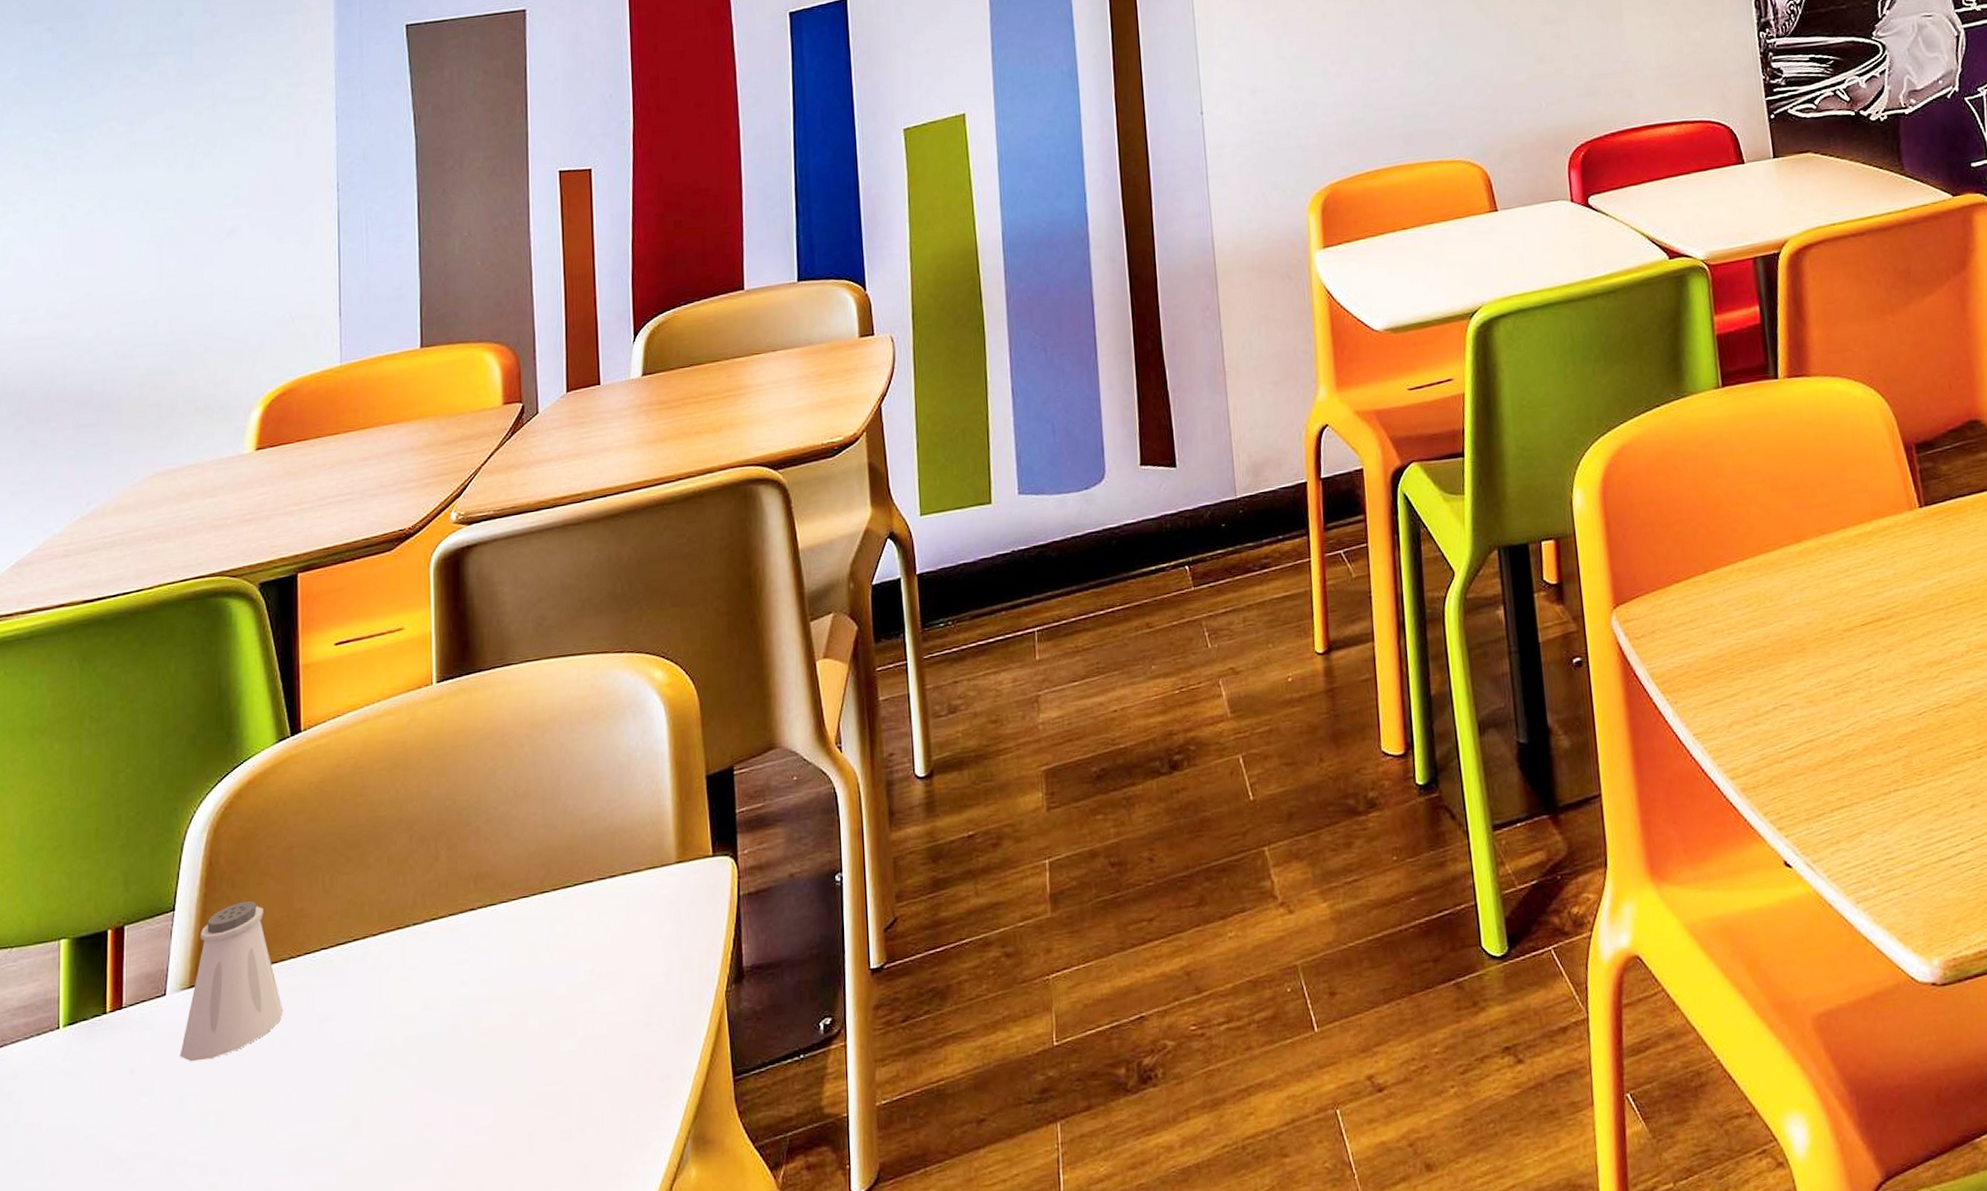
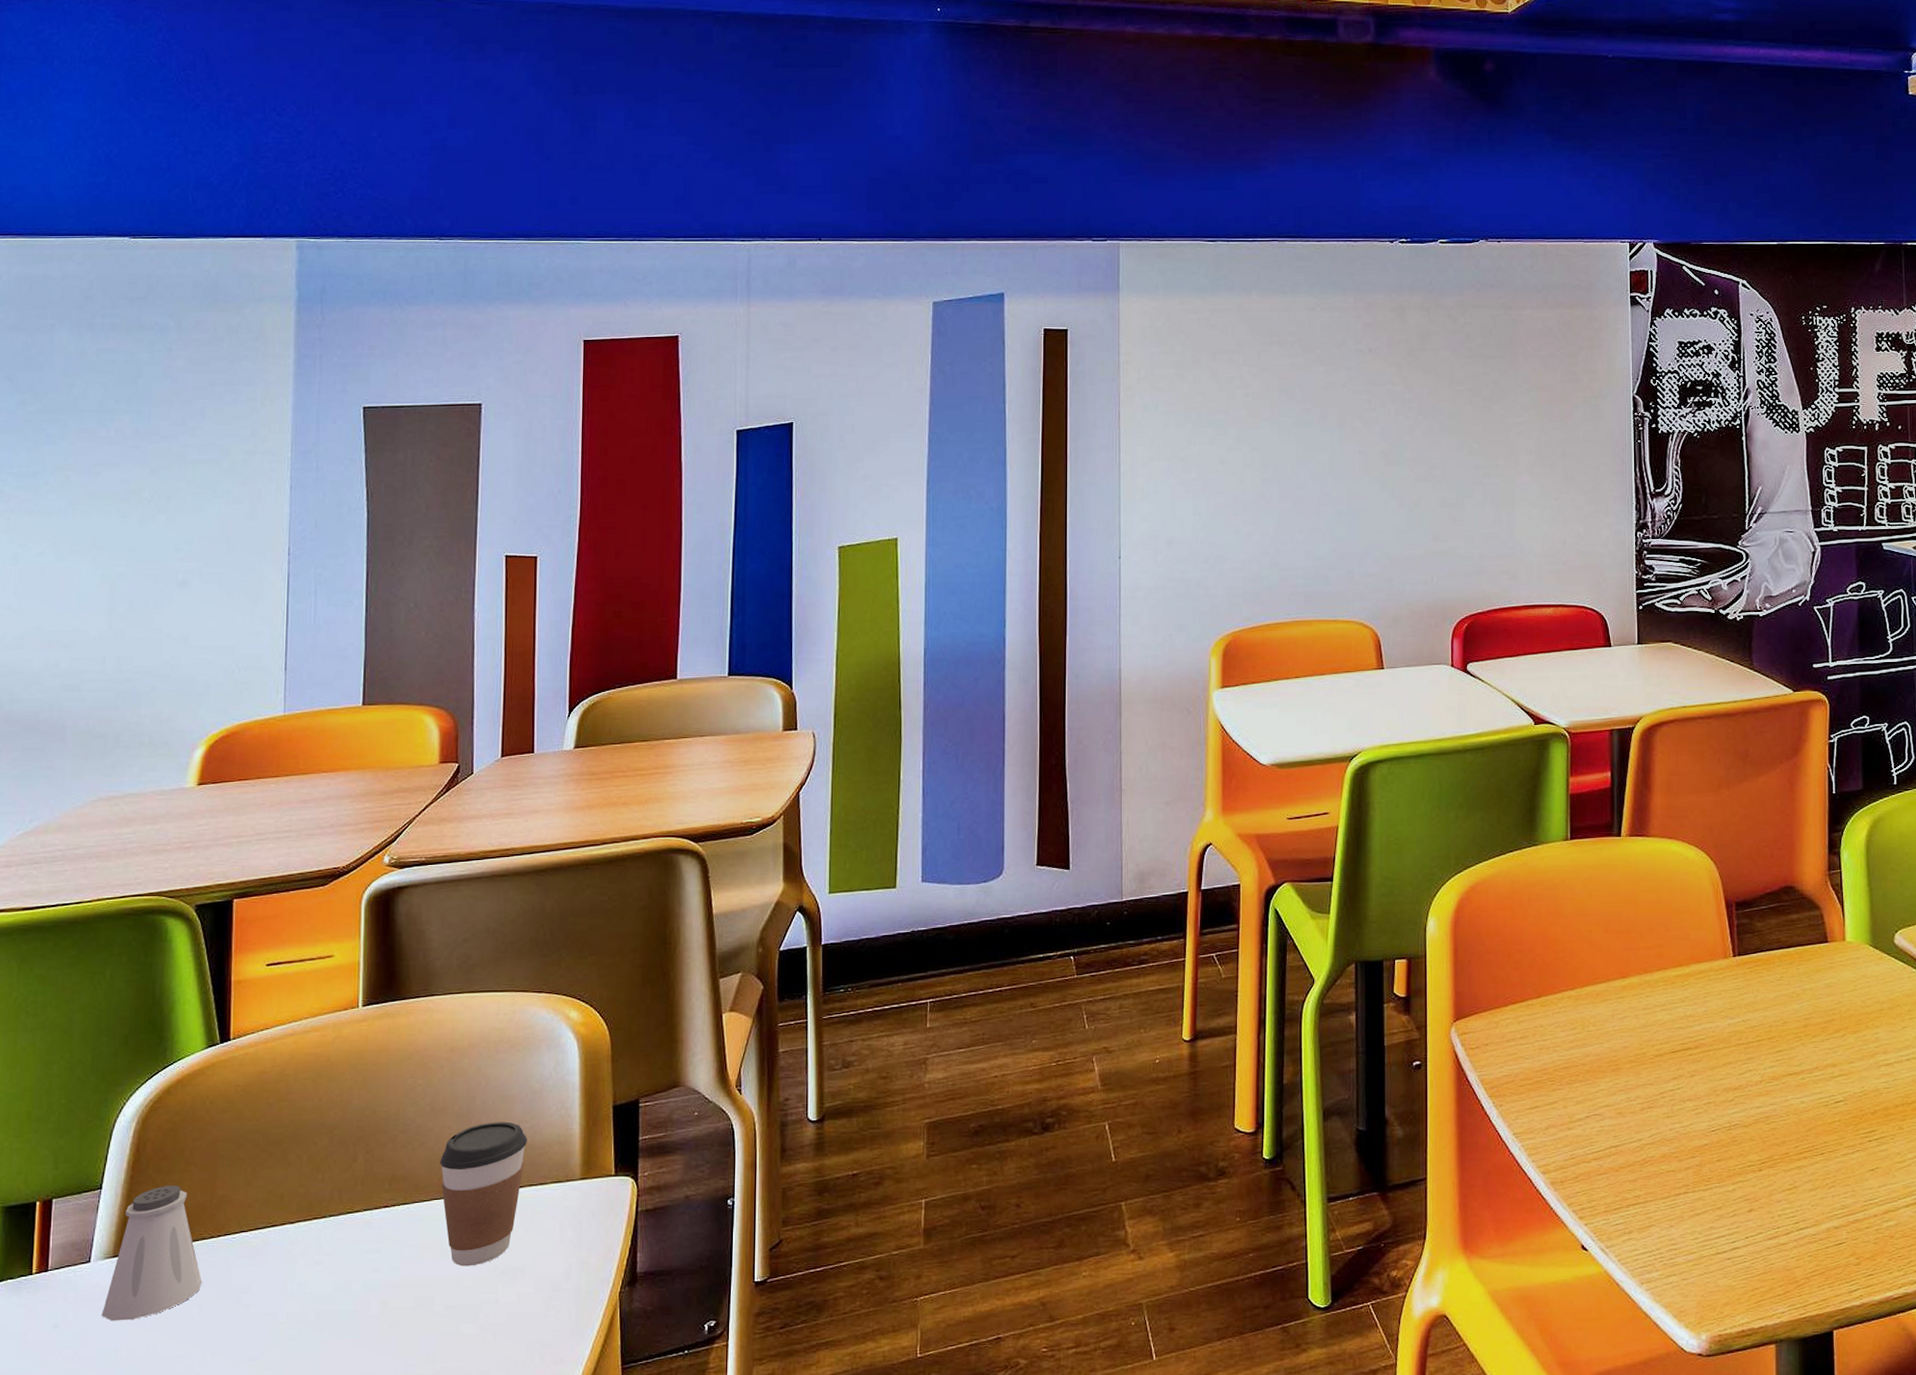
coffee cup: none [526,802,617,973] -> present [440,1121,527,1267]

